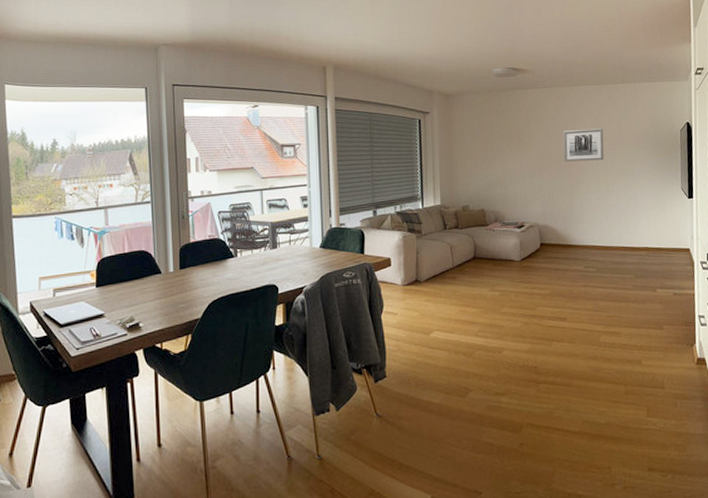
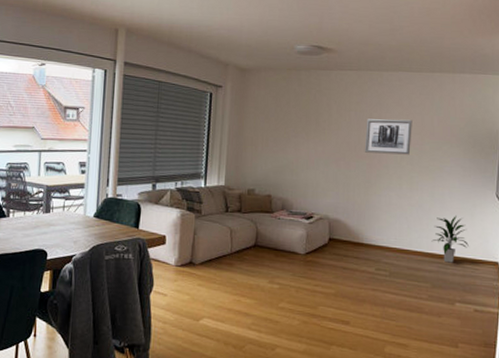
indoor plant: none [630,210,663,254] -> present [431,215,469,263]

